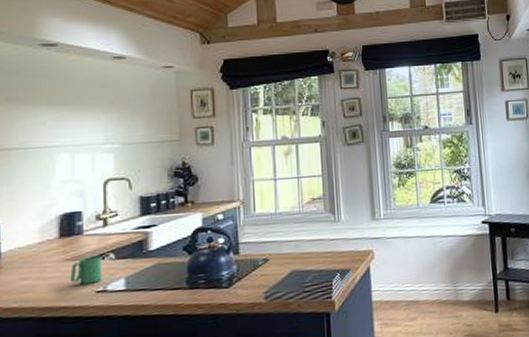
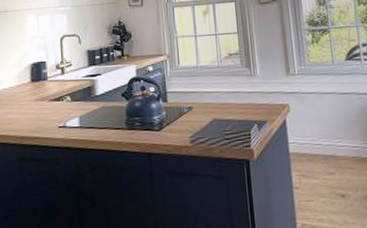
mug: present [70,255,101,285] -> none [40,98,62,120]

